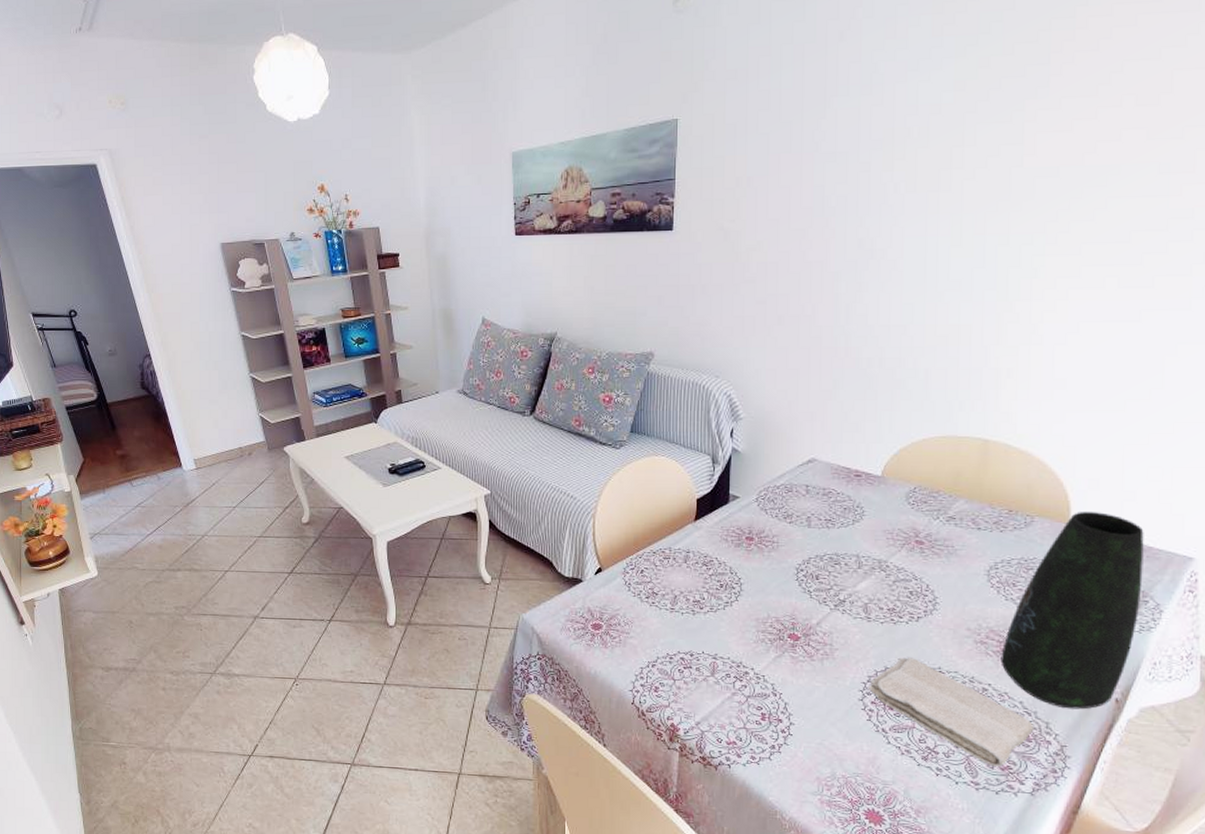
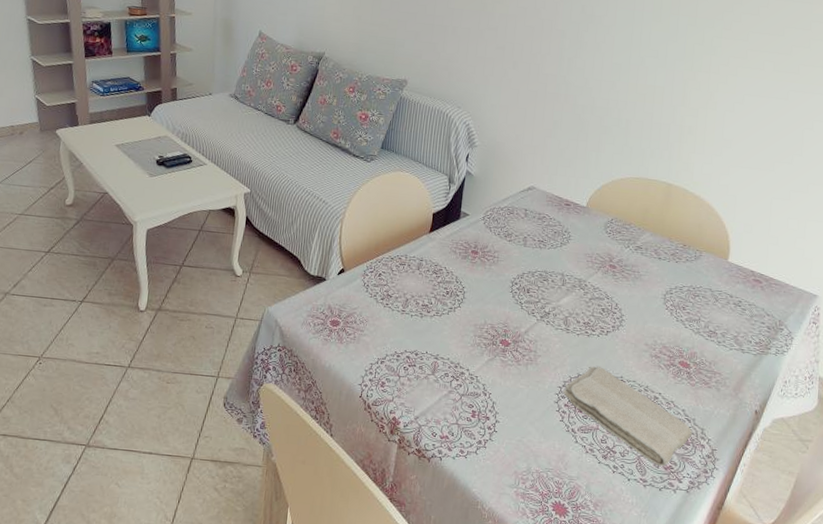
vase: present [1001,512,1144,710] -> none [670,250,783,419]

